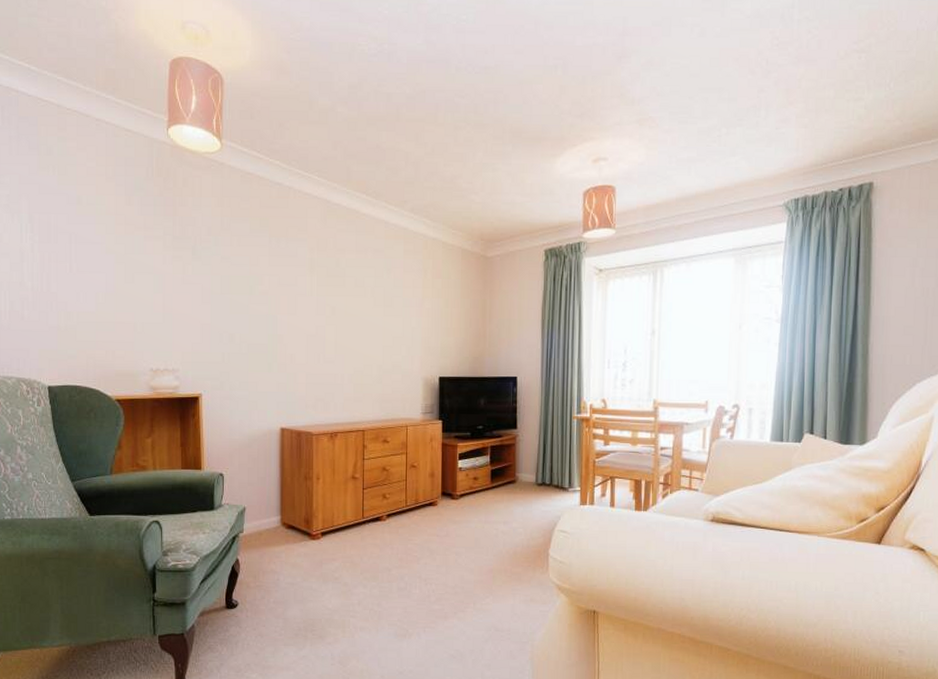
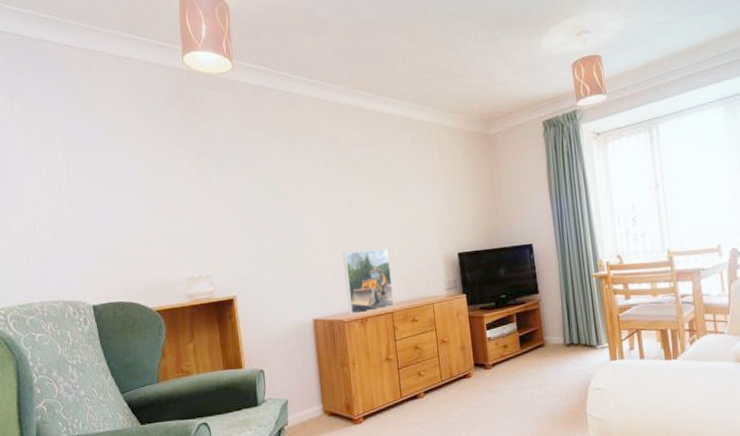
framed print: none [318,362,367,429] -> present [343,248,395,316]

